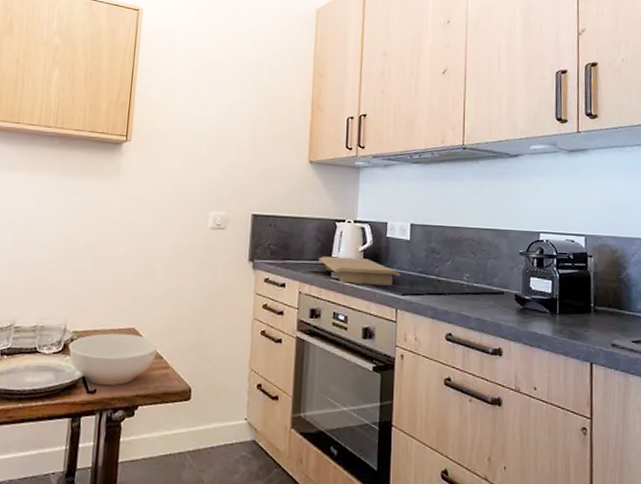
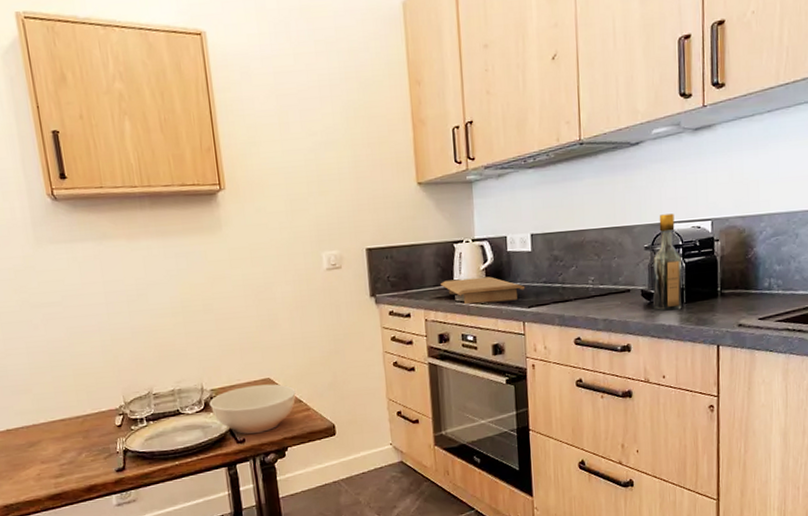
bottle: none [526,224,556,320] -> present [652,213,682,311]

